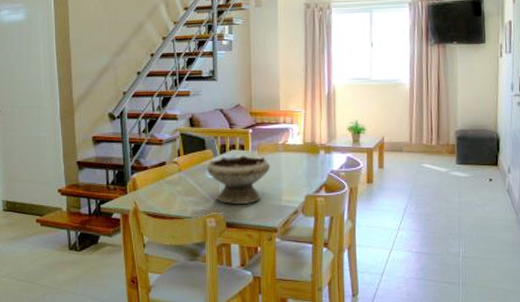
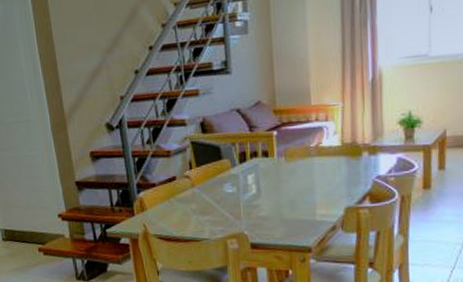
bowl: present [206,155,270,204] -> none [224,163,301,222]

